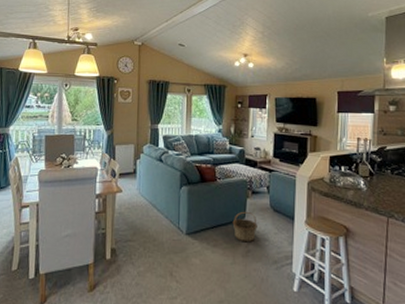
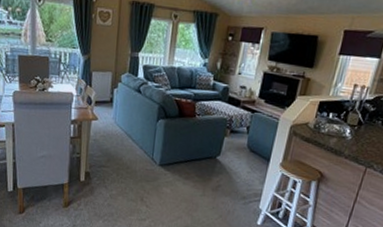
basket: present [232,211,257,243] -> none [206,149,232,179]

